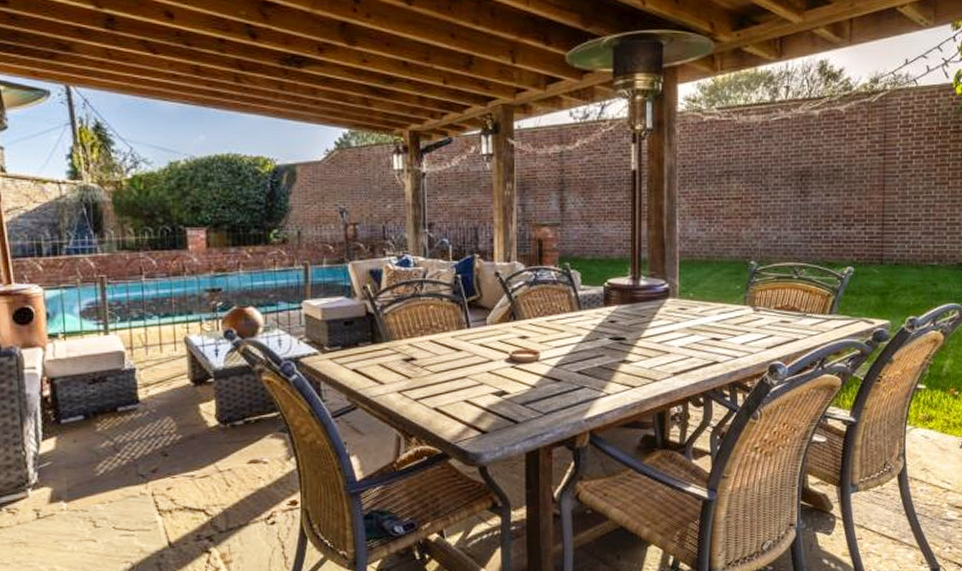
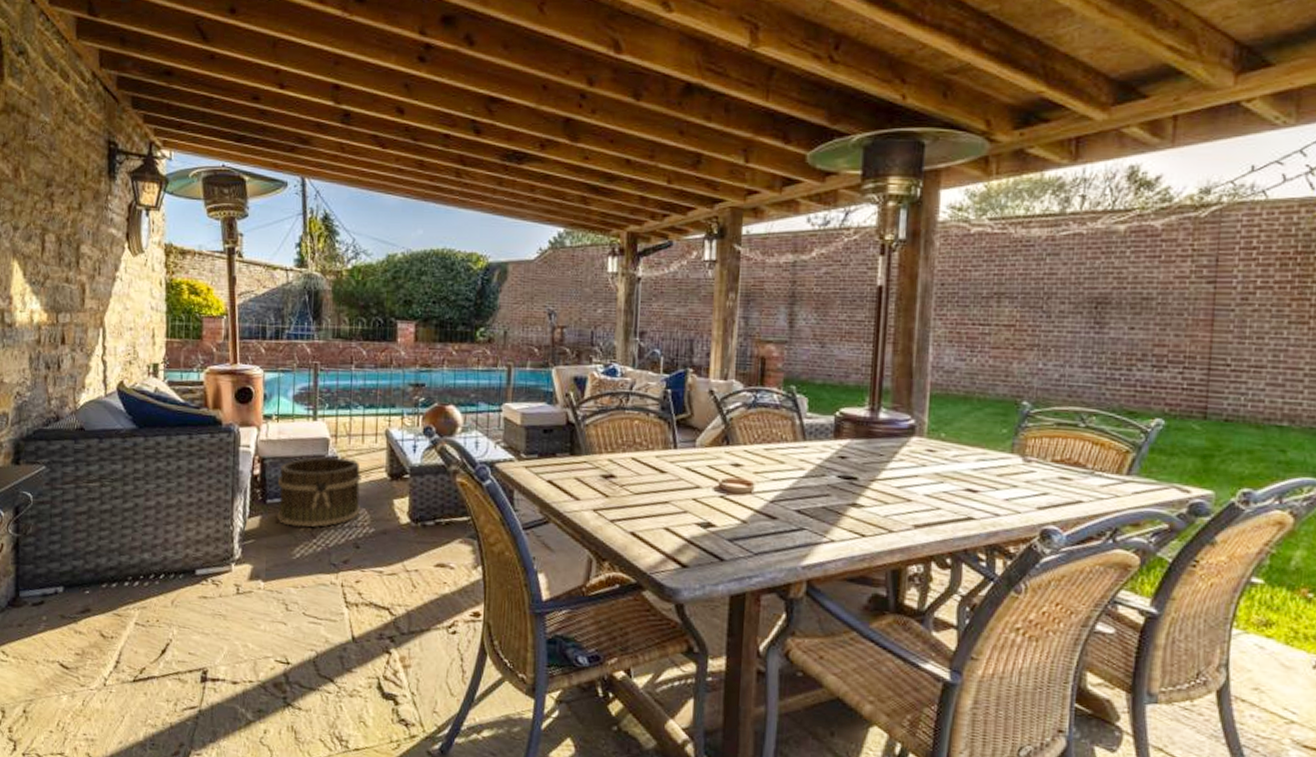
bucket: none [71,369,166,444] -> present [277,457,362,528]

